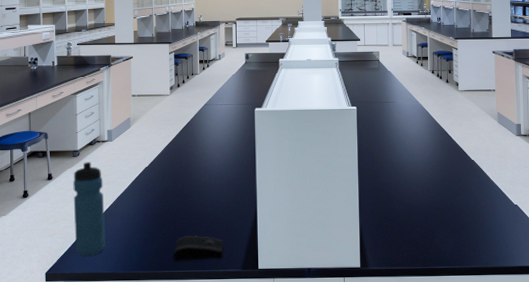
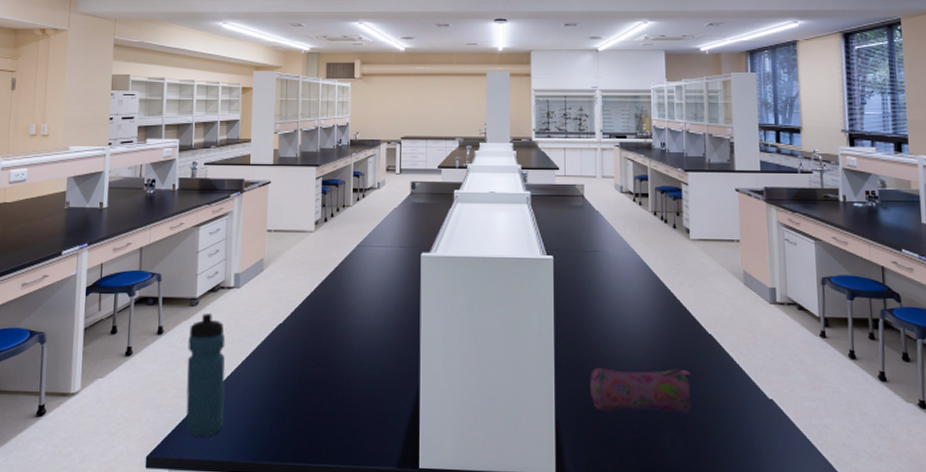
computer mouse: present [173,236,224,262] -> none [308,418,375,453]
pencil case: none [384,186,459,220] -> present [589,368,692,412]

